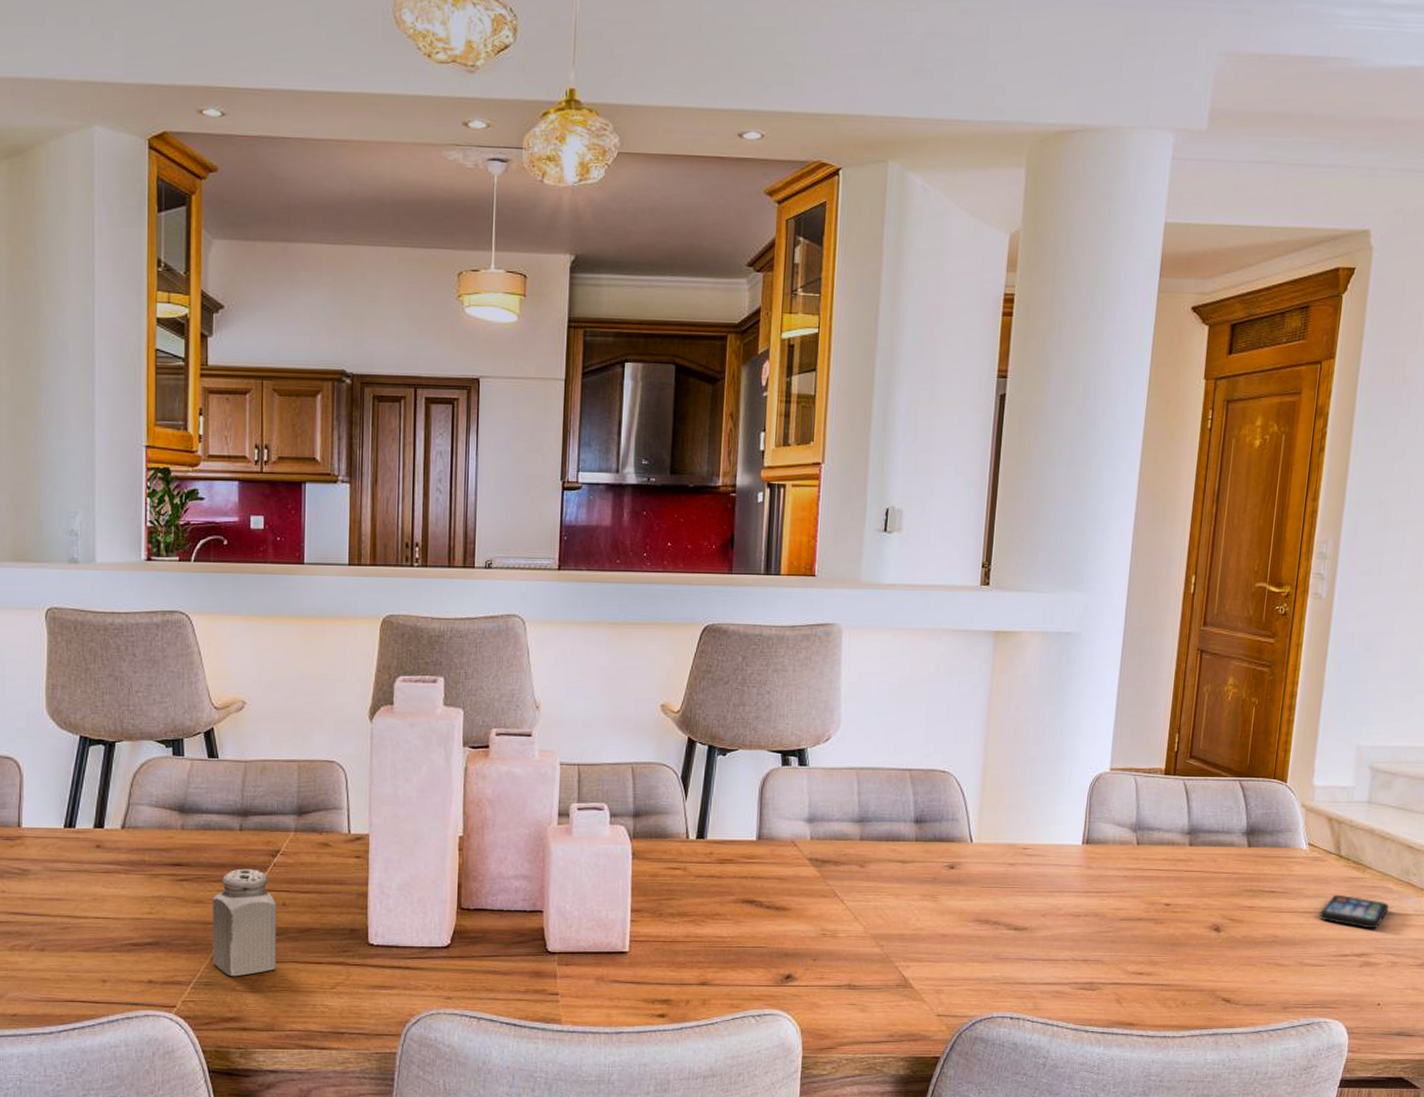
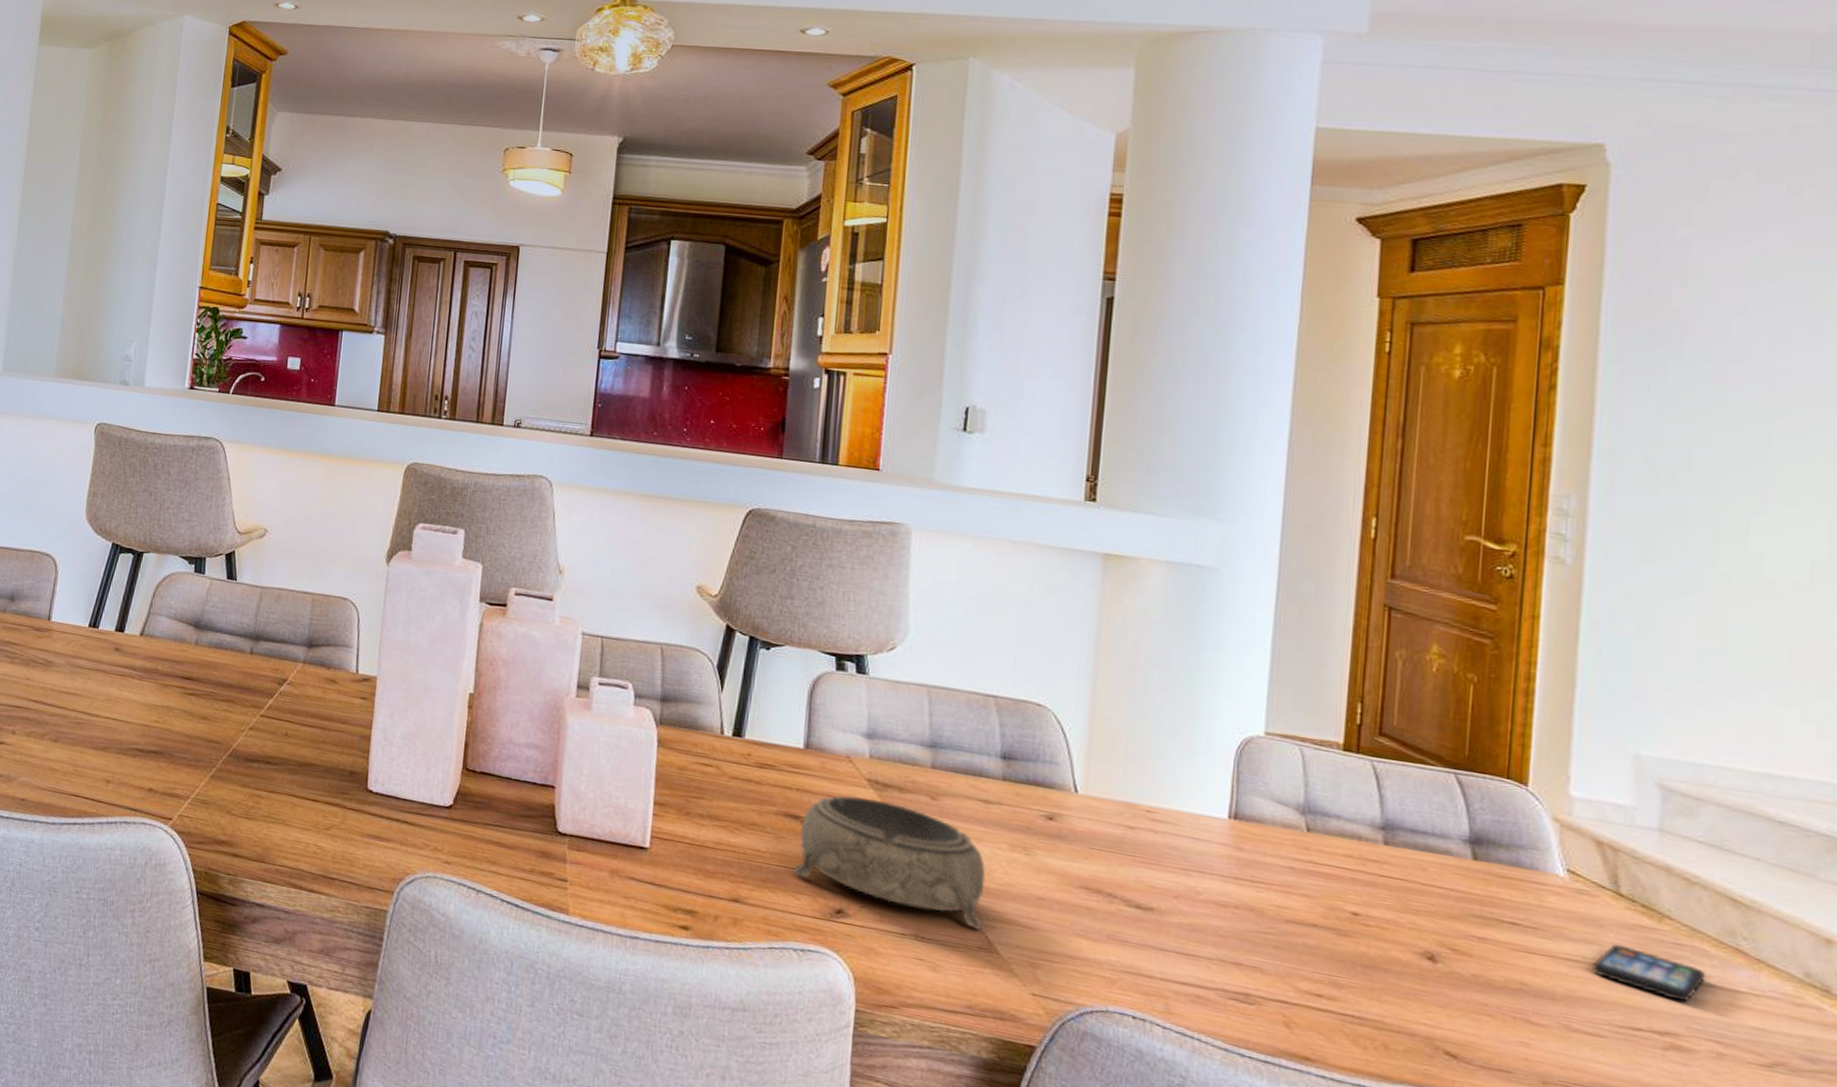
salt shaker: present [212,868,278,977] -> none [211,692,280,801]
decorative bowl: none [750,875,903,972] -> present [793,795,986,931]

